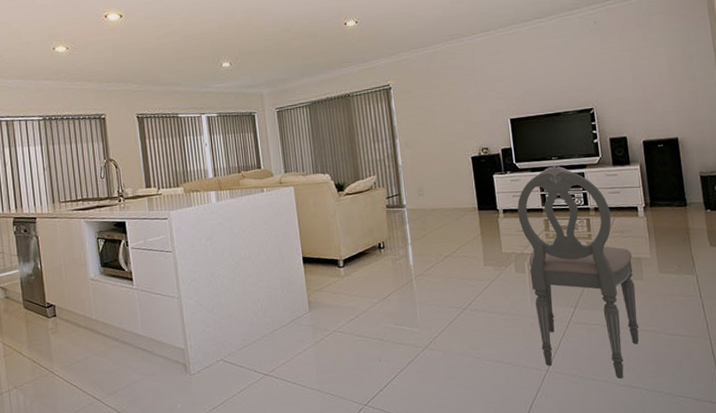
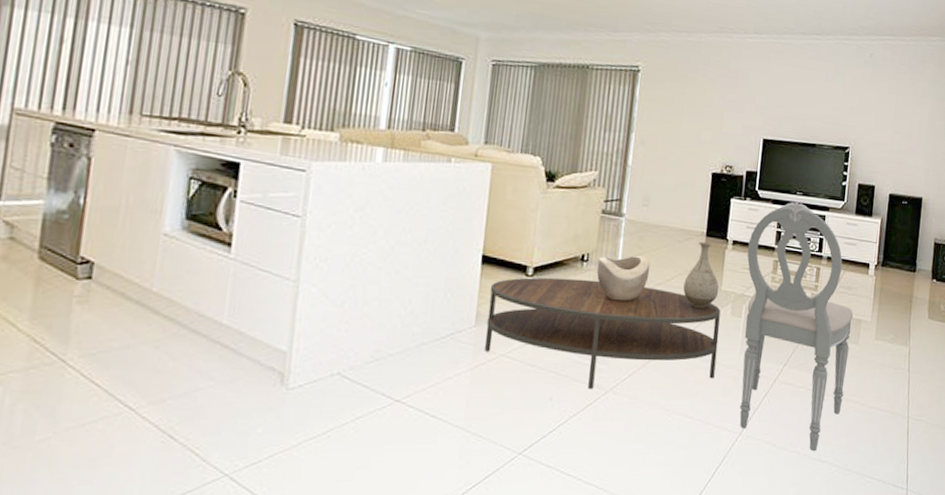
coffee table: none [314,260,513,349] -> present [485,277,721,389]
decorative bowl: none [392,236,437,276] -> present [596,256,651,302]
vase: none [468,215,501,271] -> present [683,242,720,309]

